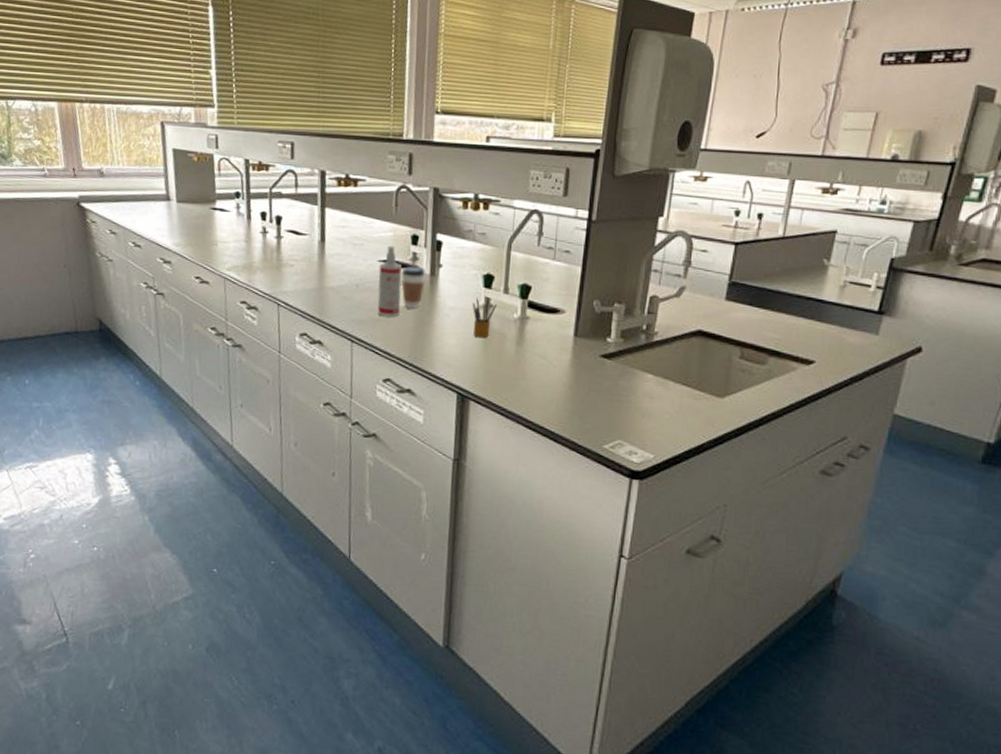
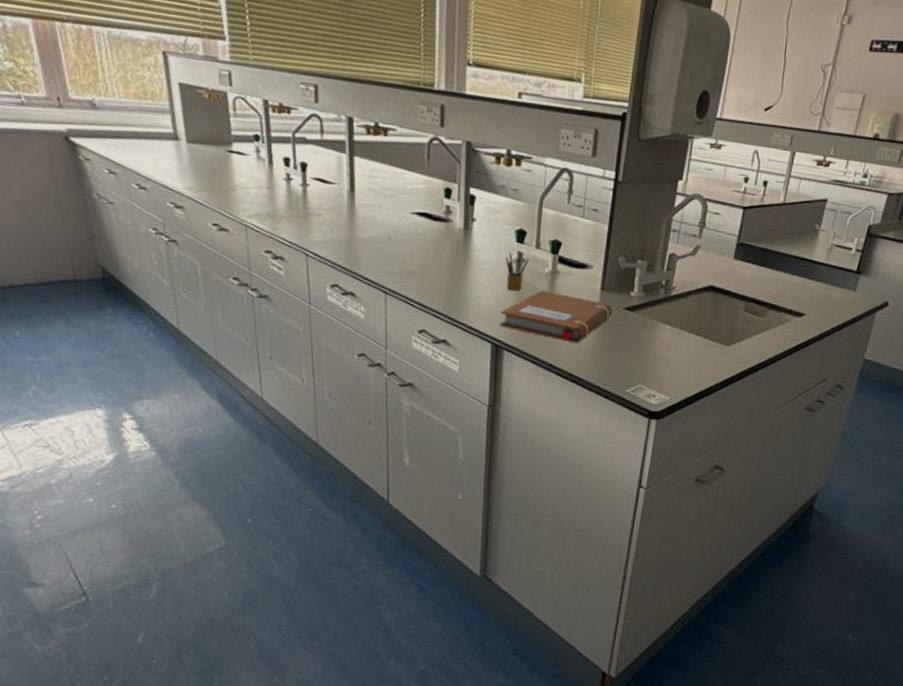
spray bottle: present [378,245,402,317] -> none [411,198,436,270]
coffee cup: present [401,265,426,309] -> none [434,219,460,262]
notebook: none [466,337,587,394] -> present [500,290,613,344]

